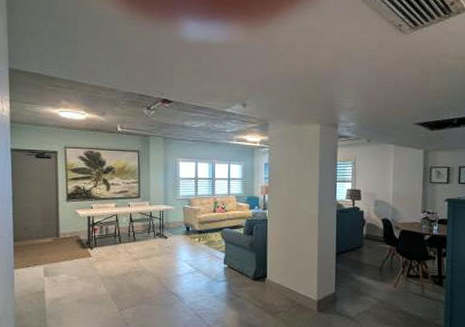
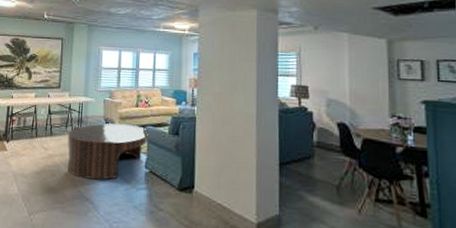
coffee table: none [151,228,226,277] -> present [67,123,148,180]

